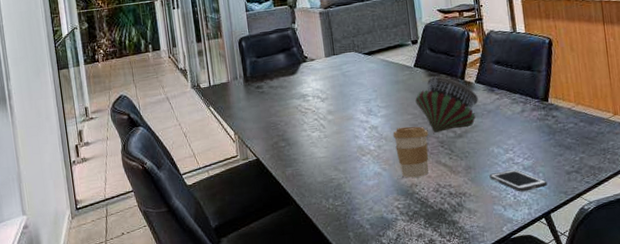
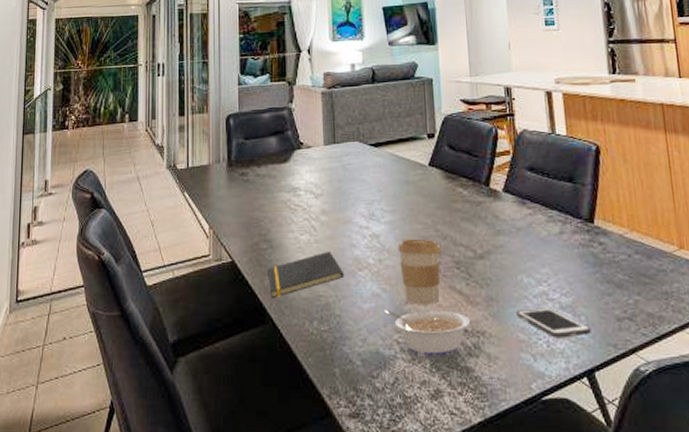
notepad: none [287,144,351,185] -> present [267,252,344,299]
legume: none [385,180,454,216] -> present [384,309,471,357]
drum: present [415,76,478,135] -> none [428,179,505,252]

